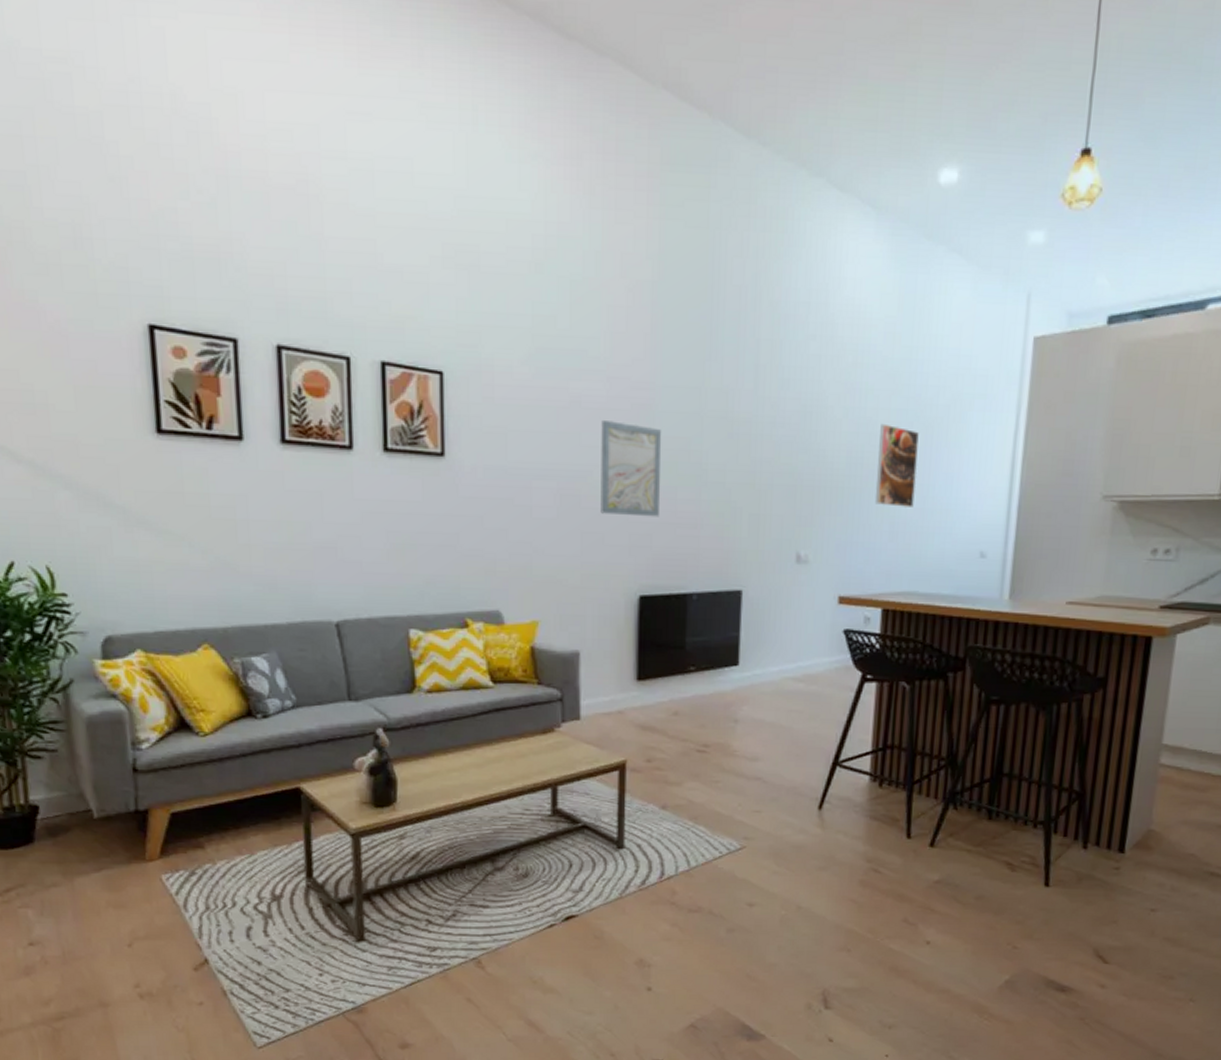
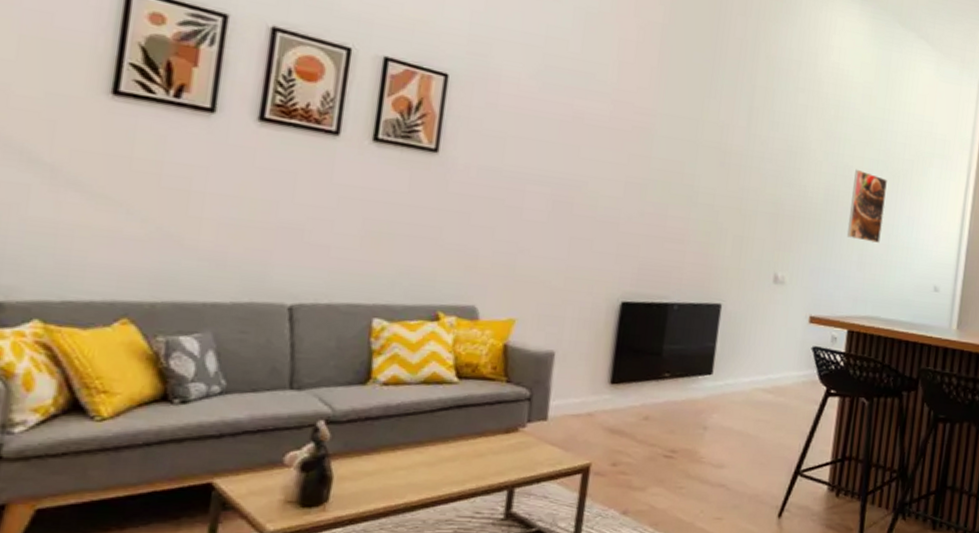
wall art: present [600,421,662,517] -> none [591,137,659,230]

